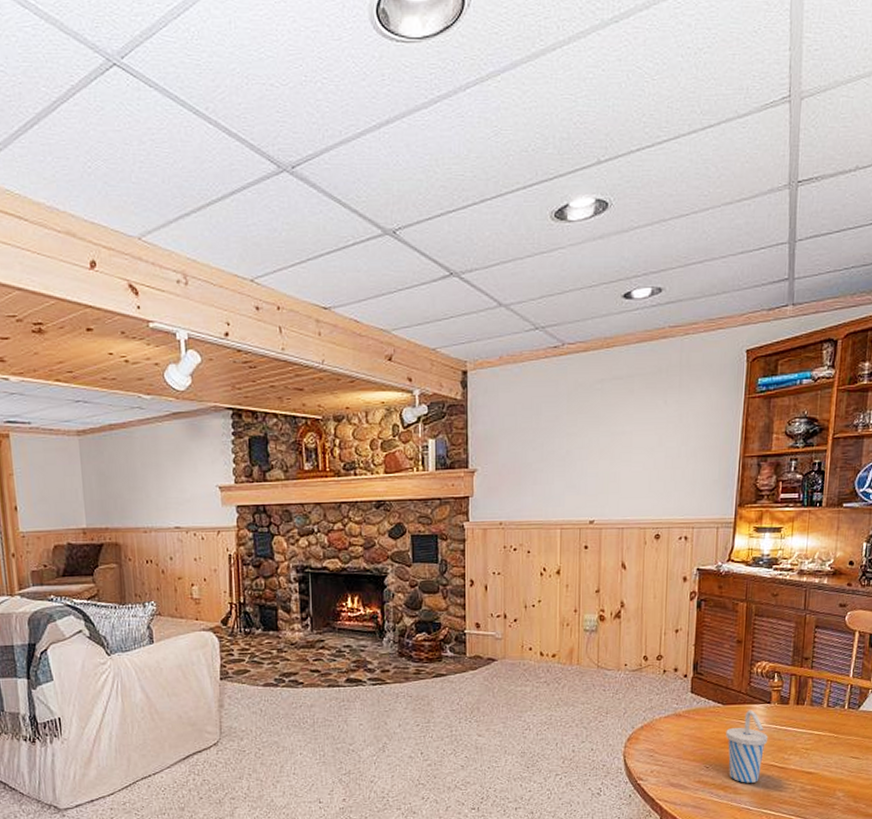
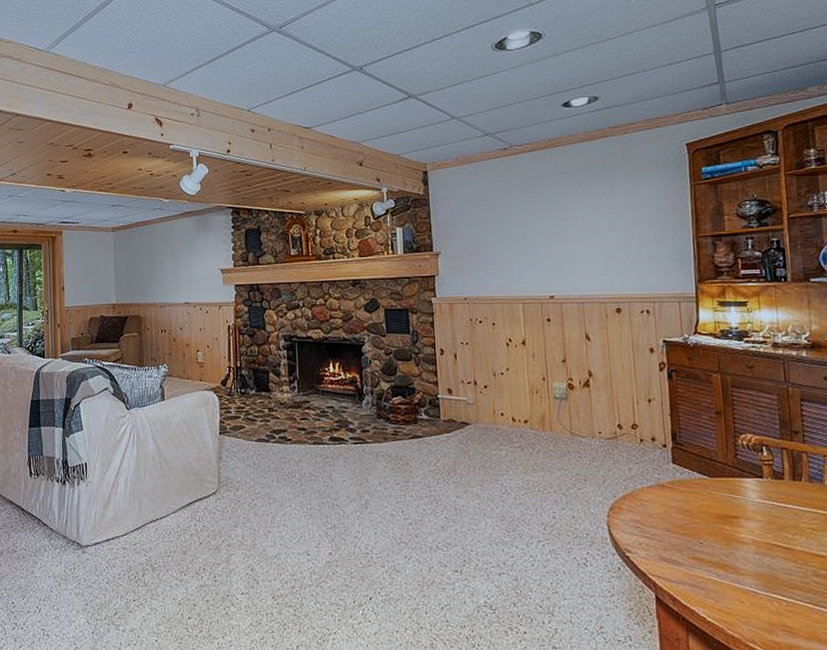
cup: present [726,710,769,783] -> none [717,484,766,563]

